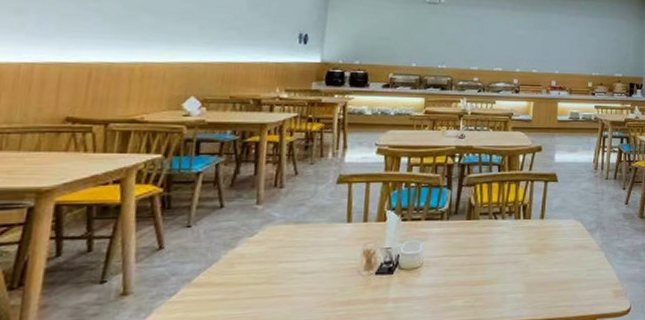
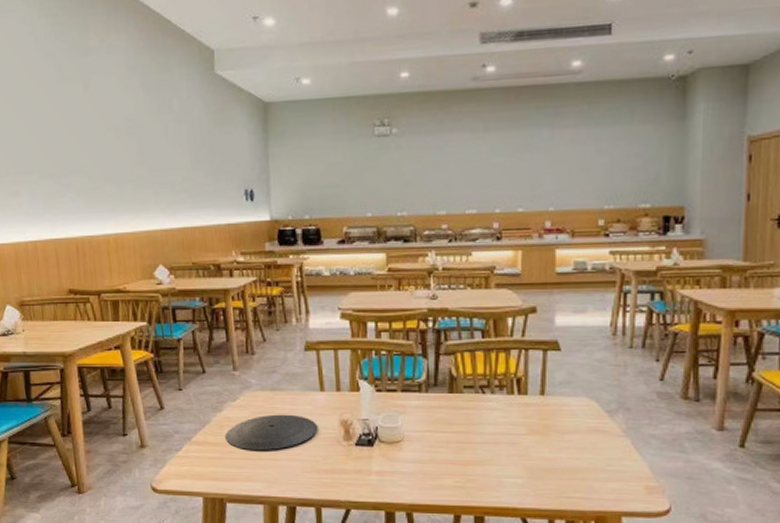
plate: none [234,247,340,288] -> present [225,414,318,450]

